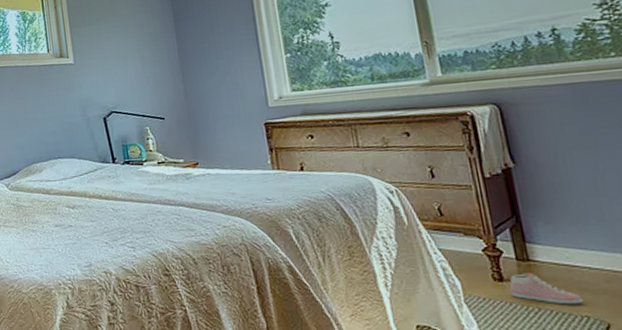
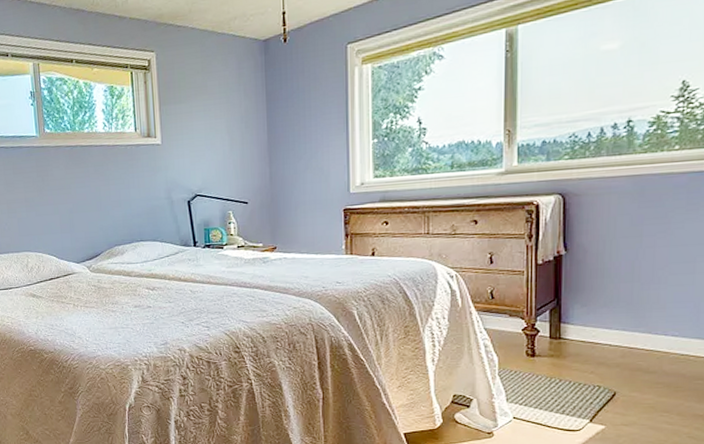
sneaker: present [509,273,584,305] -> none [539,349,599,377]

